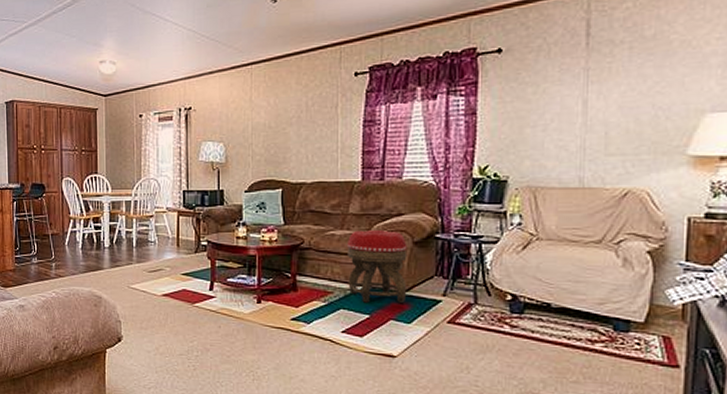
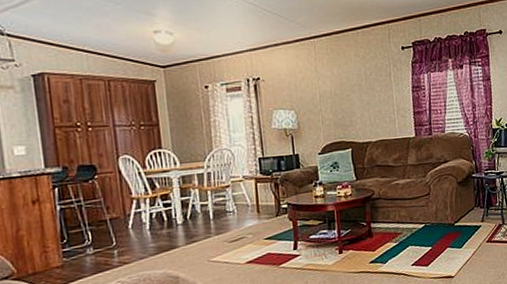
footstool: present [348,230,407,303] -> none [409,175,457,238]

